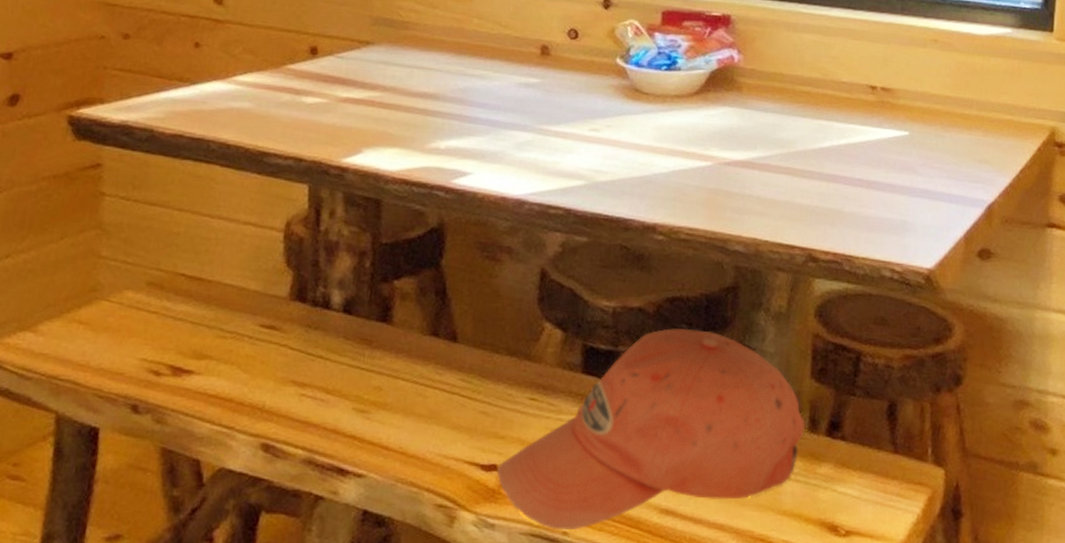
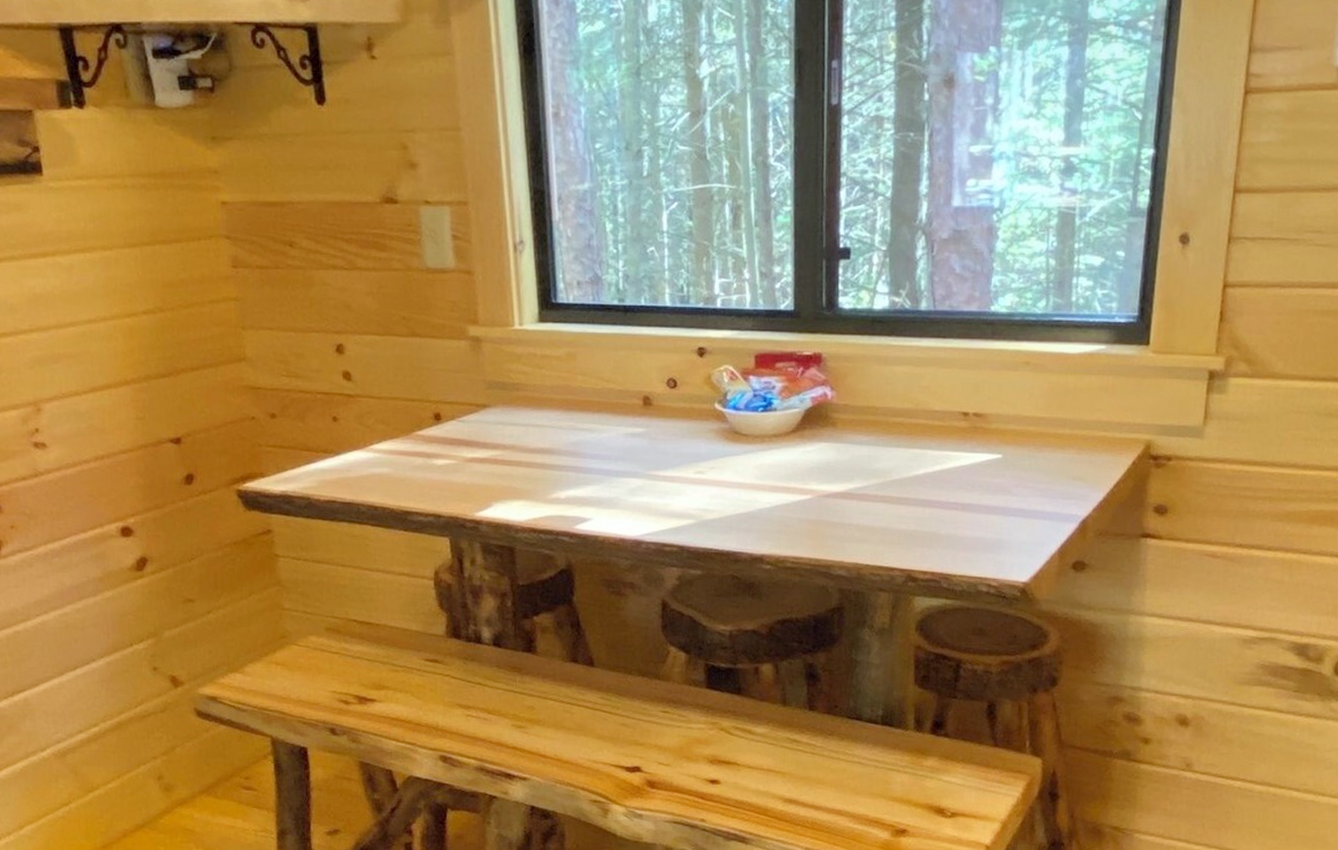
baseball cap: present [496,328,806,531] -> none [639,646,912,818]

